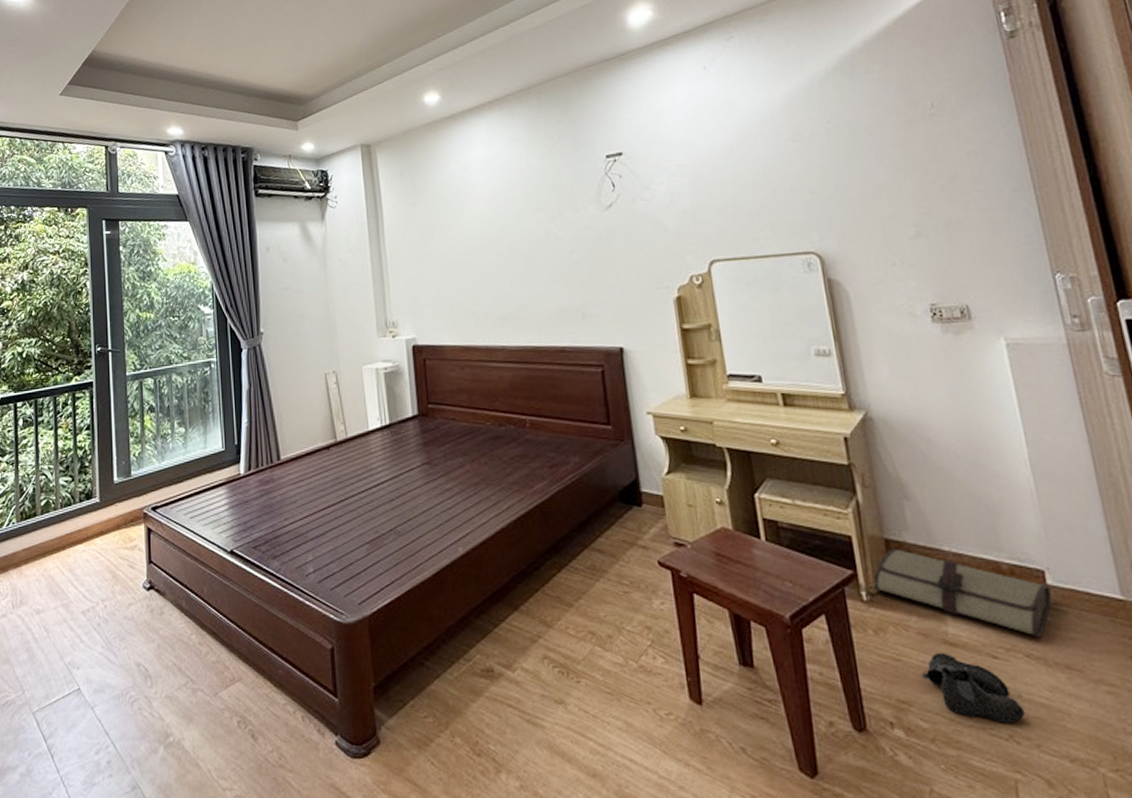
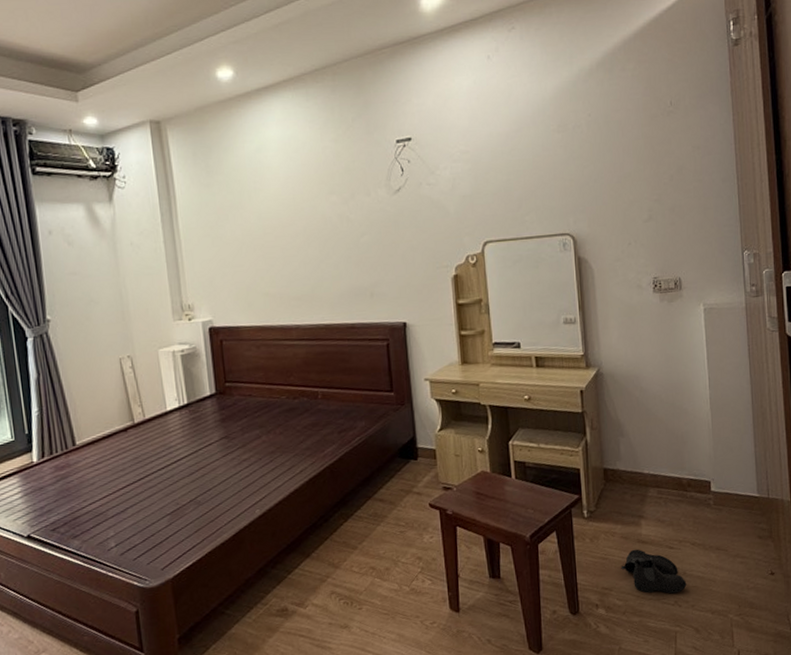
tool roll: present [872,548,1053,637] -> none [592,474,714,530]

